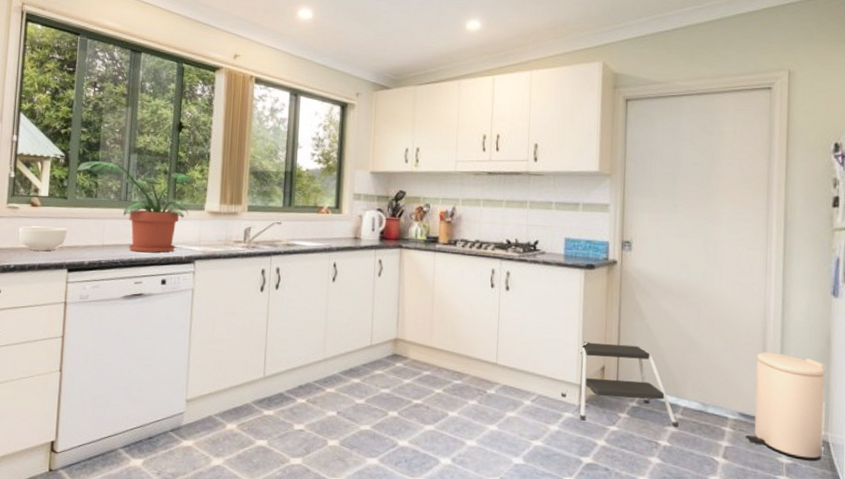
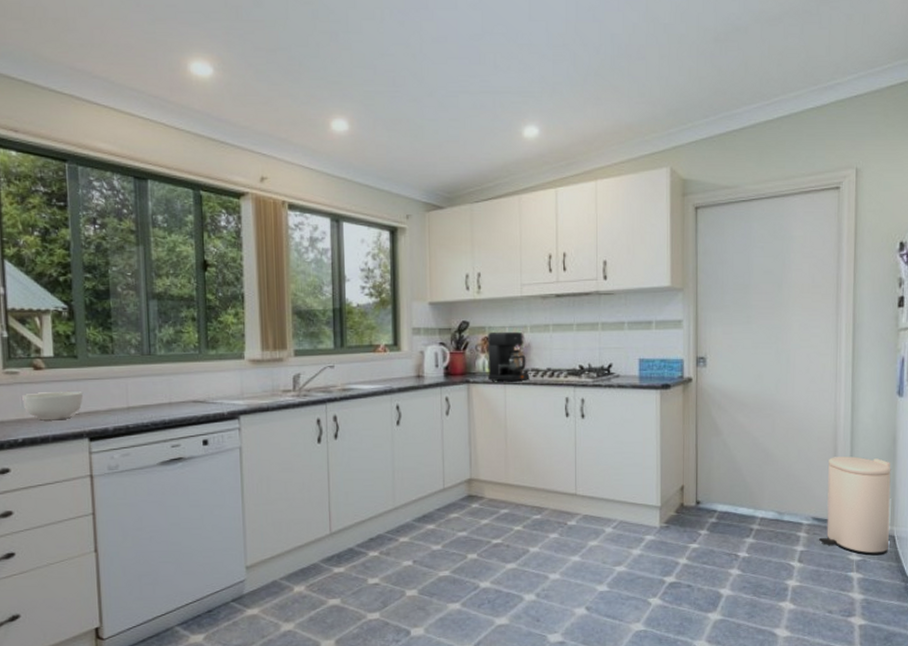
potted plant: present [76,161,196,253] -> none [85,311,231,412]
coffee maker: none [420,202,459,250] -> present [488,331,530,382]
step stool: present [560,342,679,427] -> none [641,462,756,541]

